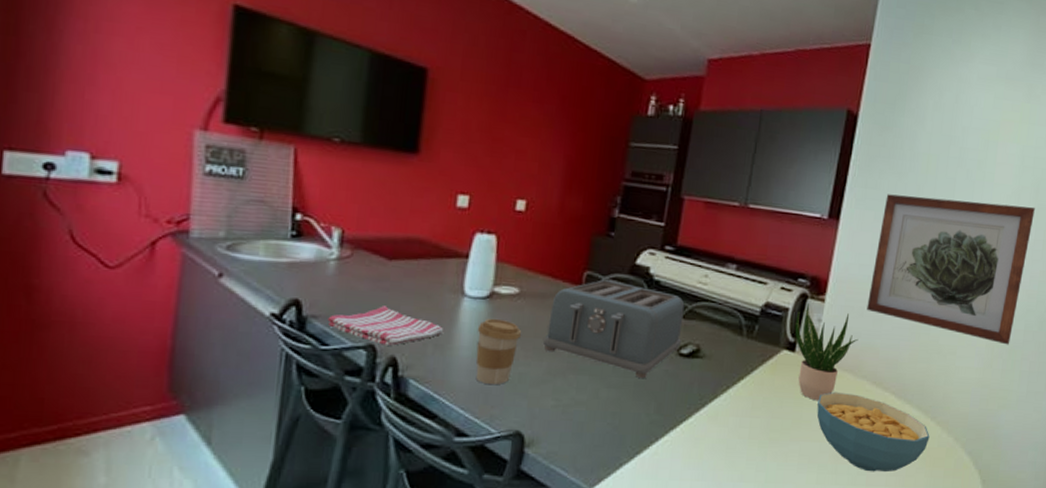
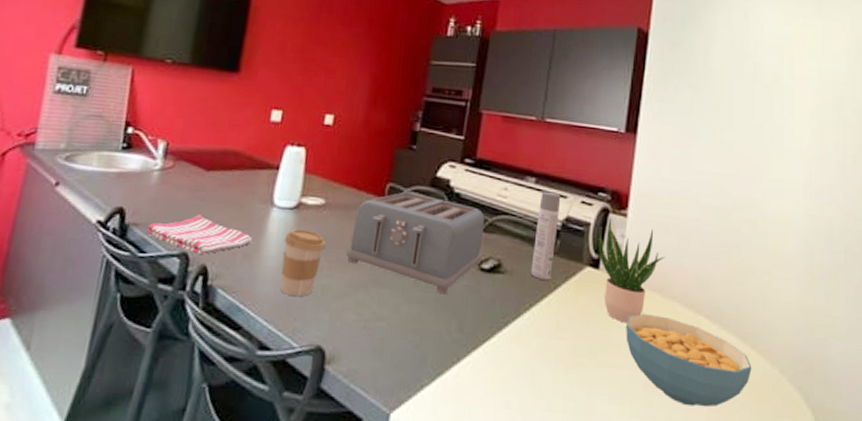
spray bottle: none [728,278,761,363] -> present [530,191,561,280]
wall art: present [867,194,1035,345] -> none [671,108,840,267]

